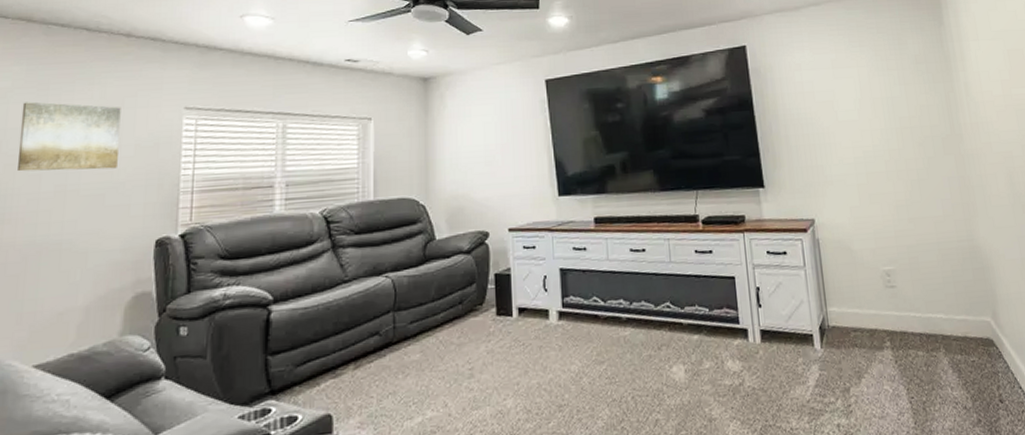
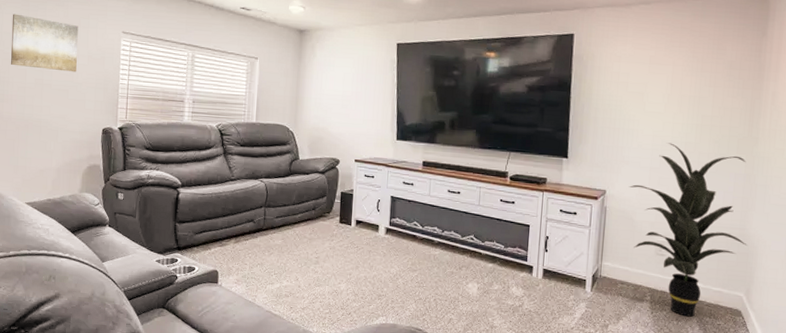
indoor plant: none [839,153,980,359] -> present [629,143,747,317]

